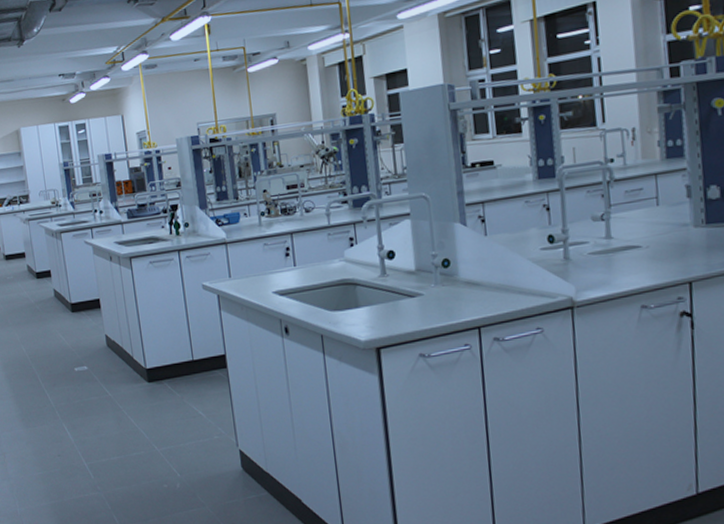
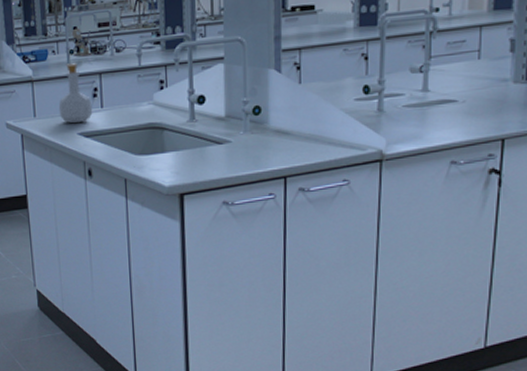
bottle: none [252,224,286,283] -> present [58,63,93,124]

